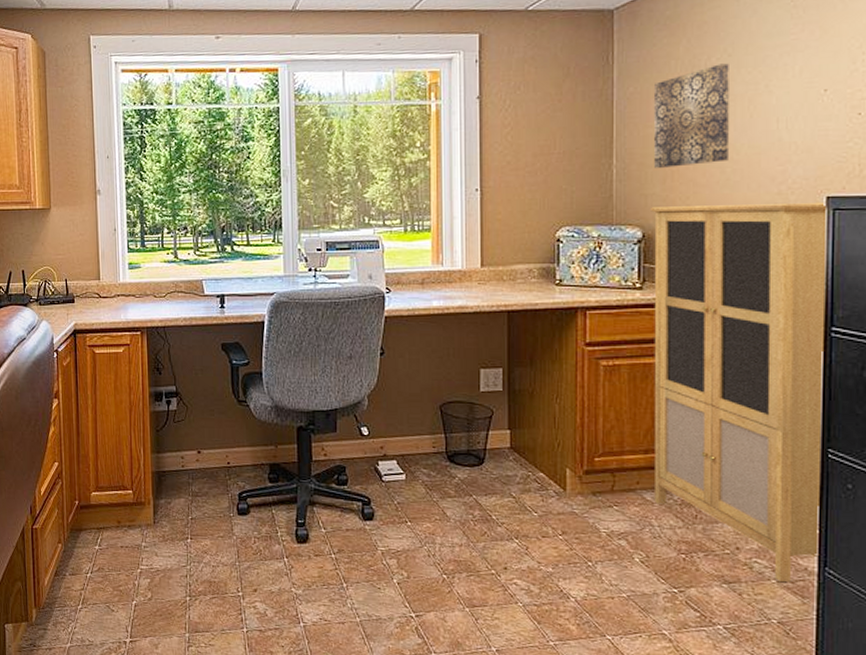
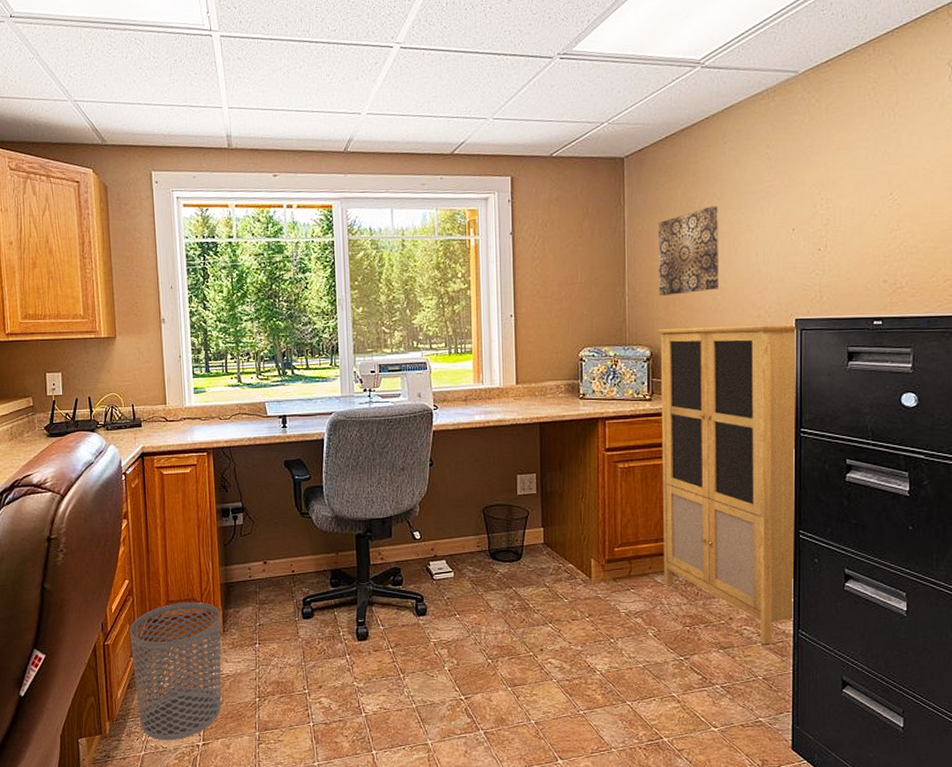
waste bin: none [58,489,152,635] -> present [129,602,222,741]

